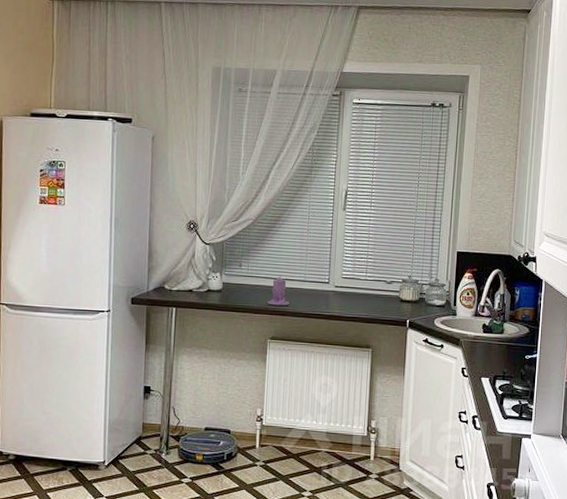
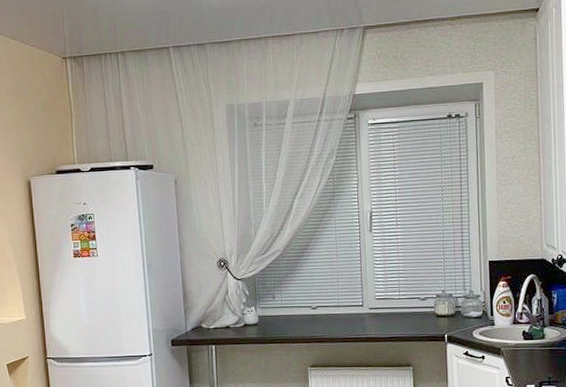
candle: present [268,275,289,306] -> none [304,303,326,334]

